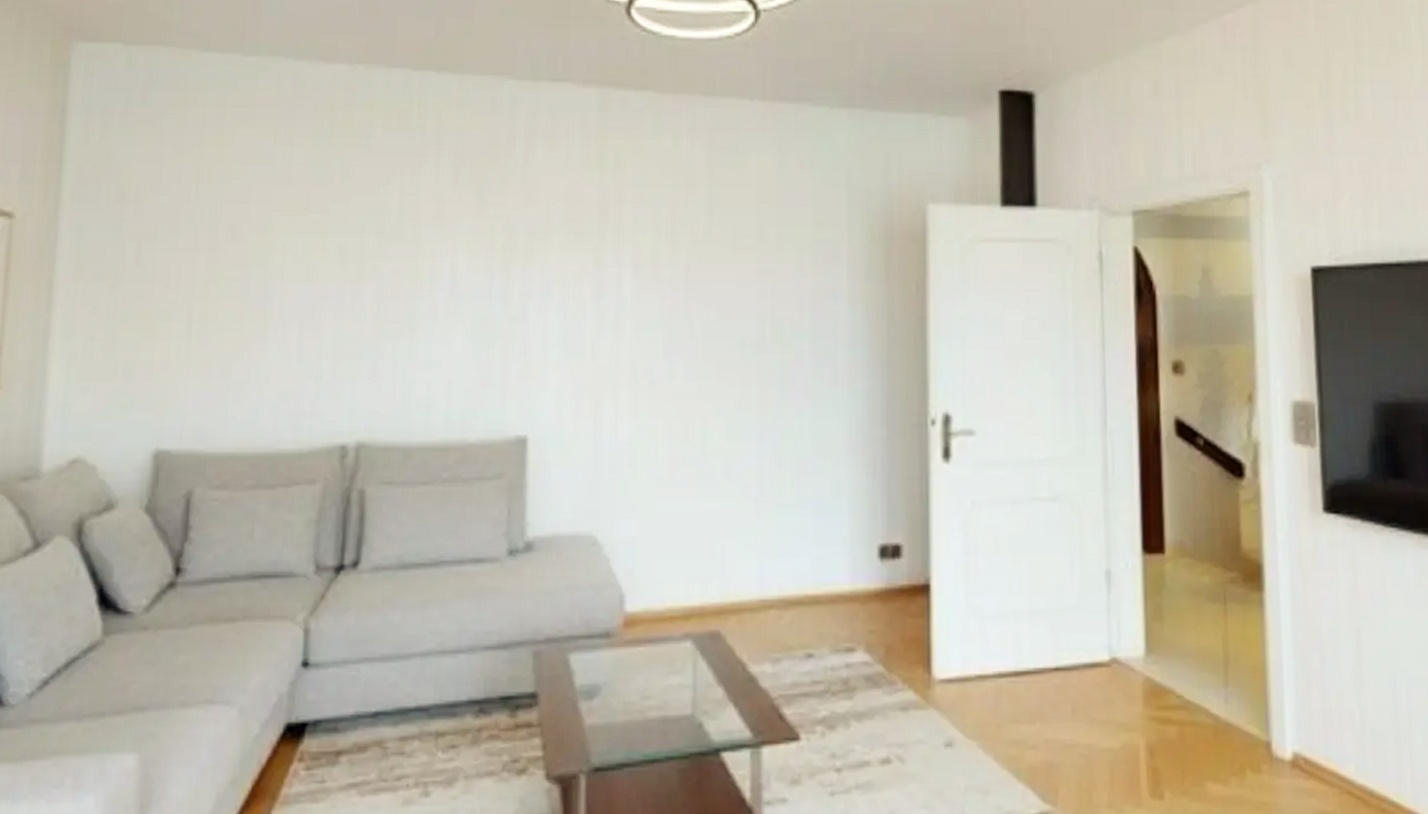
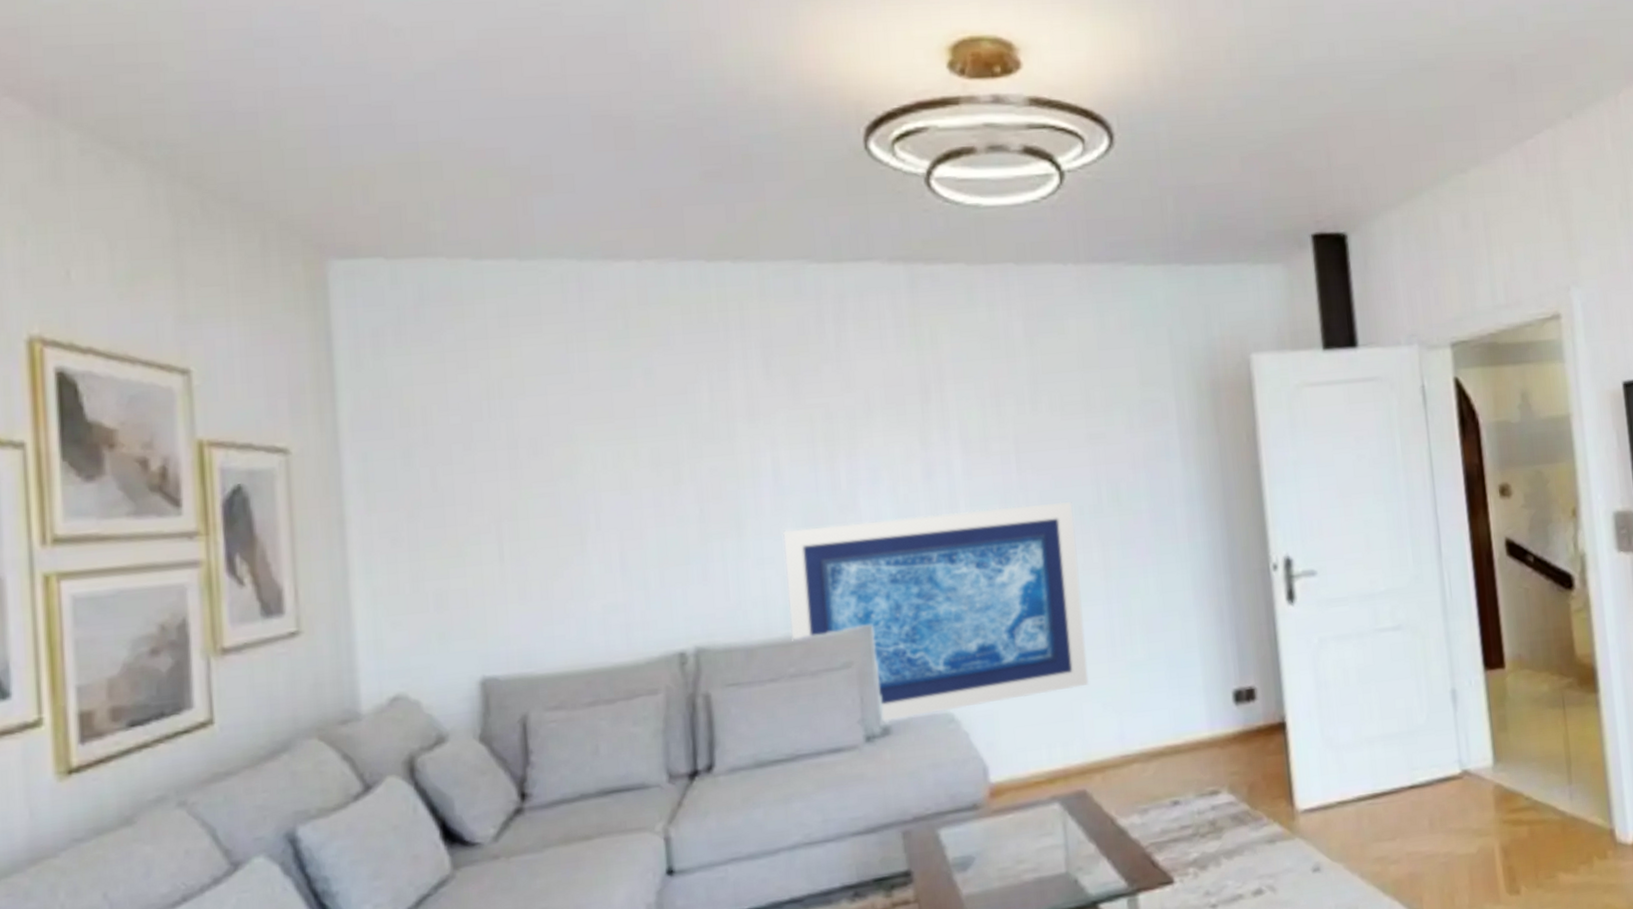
wall art: none [449,334,735,536] -> present [783,502,1089,721]

